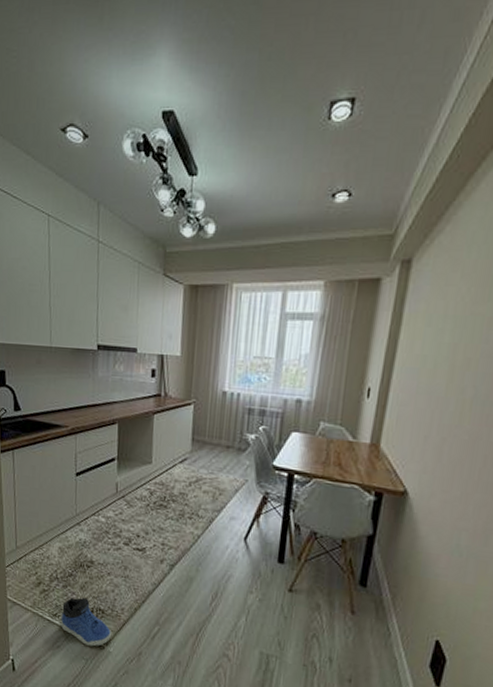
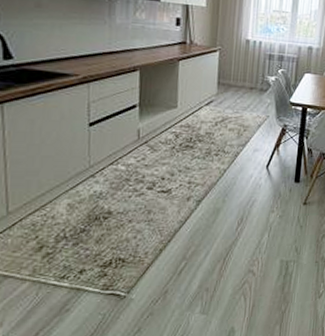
sneaker: present [61,597,111,647] -> none [71,250,133,300]

